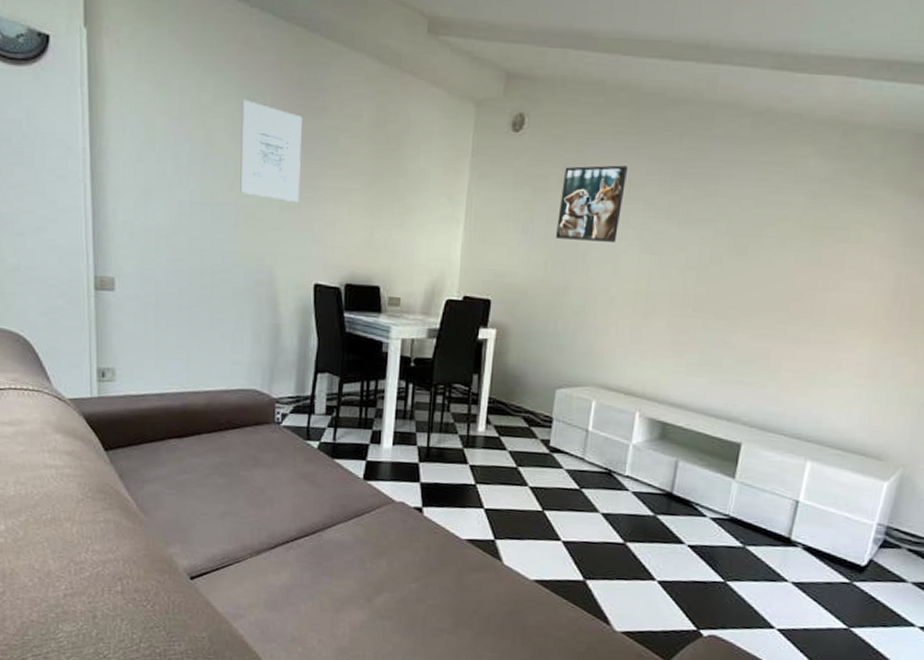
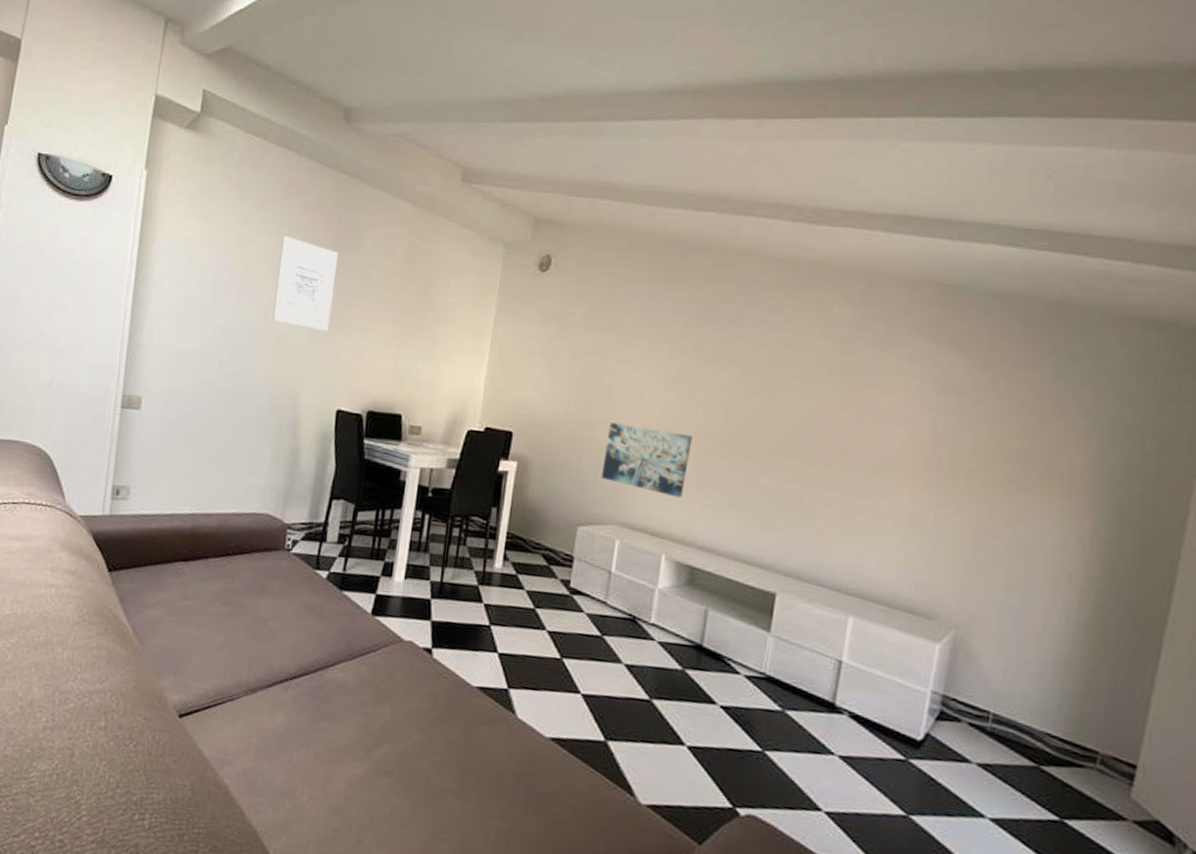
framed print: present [556,165,627,242] -> none [580,305,652,379]
wall art: none [578,287,667,358] -> present [601,422,693,498]

